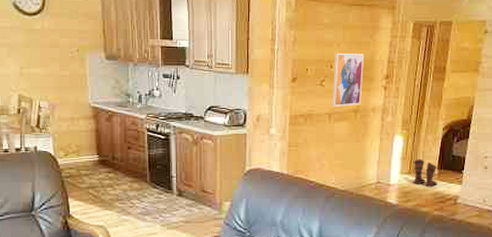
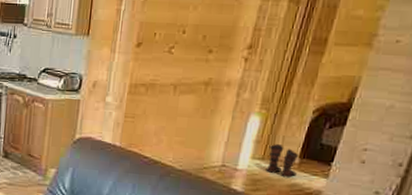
wall art: present [332,54,364,107] -> none [179,17,225,78]

